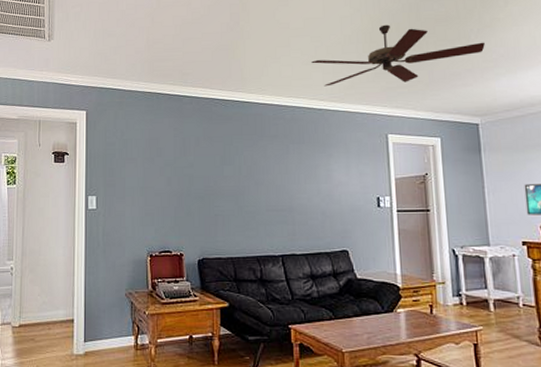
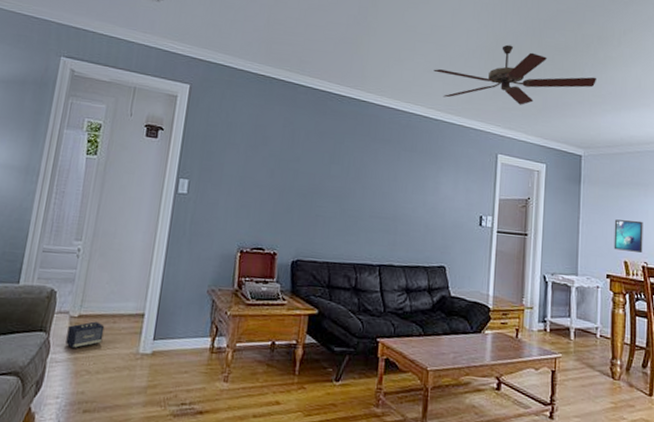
speaker: none [12,329,42,355] -> present [66,321,105,349]

